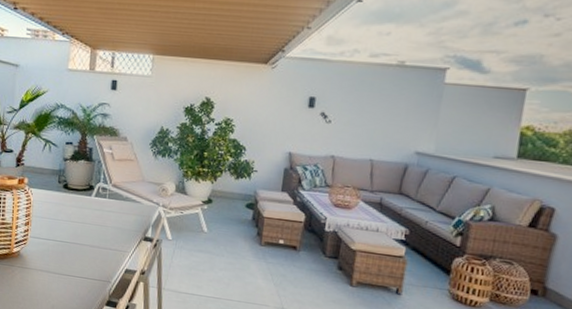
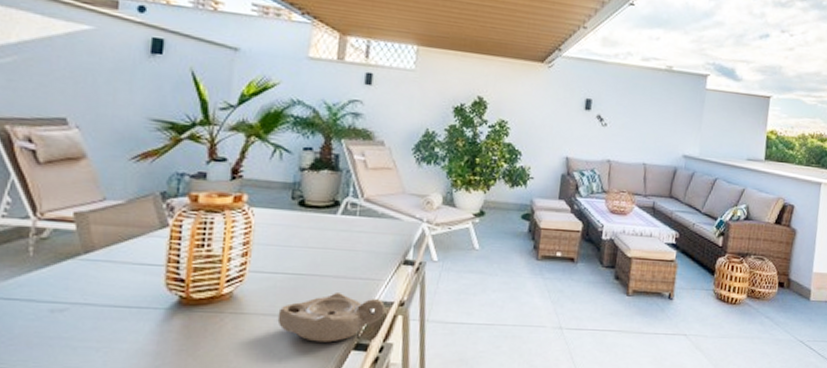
bowl: none [50,259,130,298] -> present [277,293,386,343]

